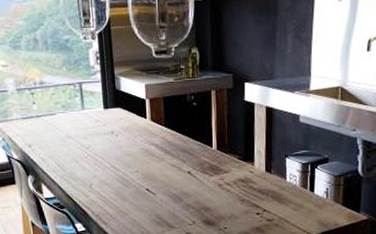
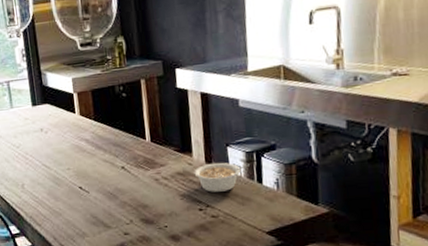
legume: none [254,171,305,198] -> present [194,162,251,192]

